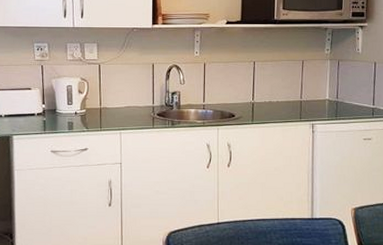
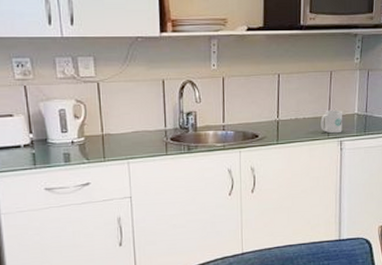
mug: none [293,95,314,117] -> present [320,109,342,134]

